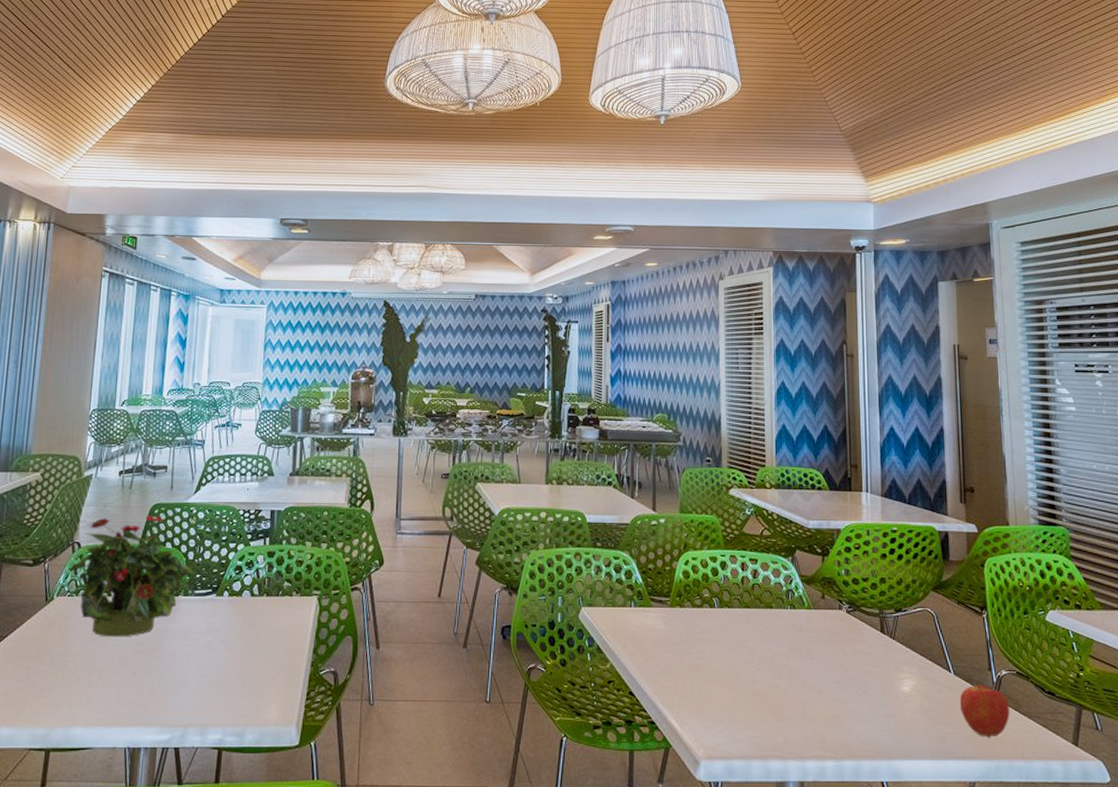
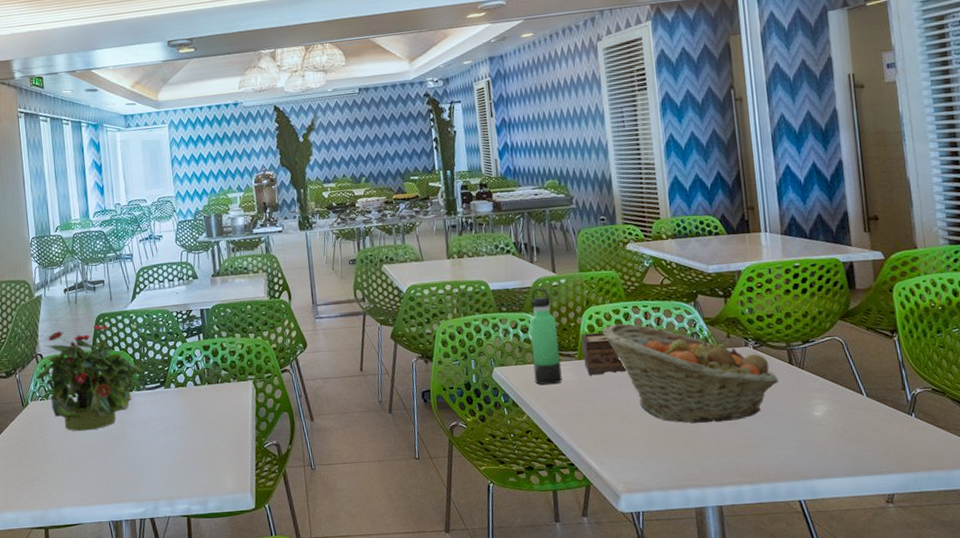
thermos bottle: none [623,526,651,632] -> present [529,288,562,385]
tissue box: none [675,580,761,626] -> present [581,329,666,376]
fruit basket: none [696,572,870,689] -> present [601,323,779,424]
apple: present [959,683,1010,737] -> none [873,402,927,452]

